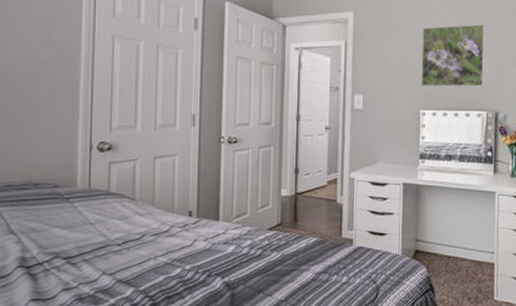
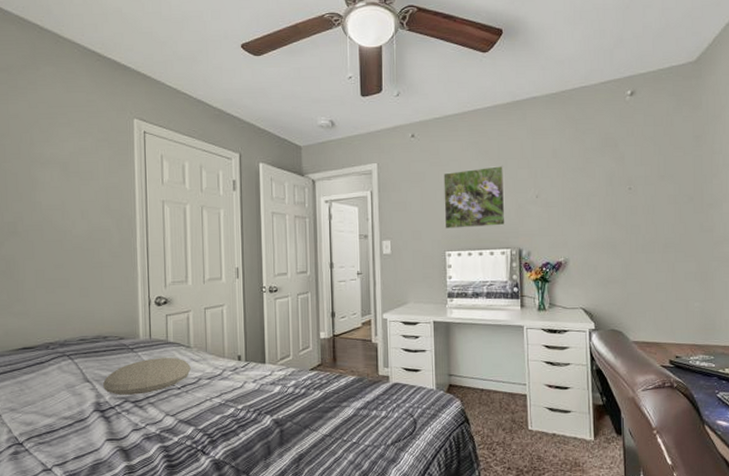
cushion: none [31,210,134,250] -> present [103,358,191,395]

